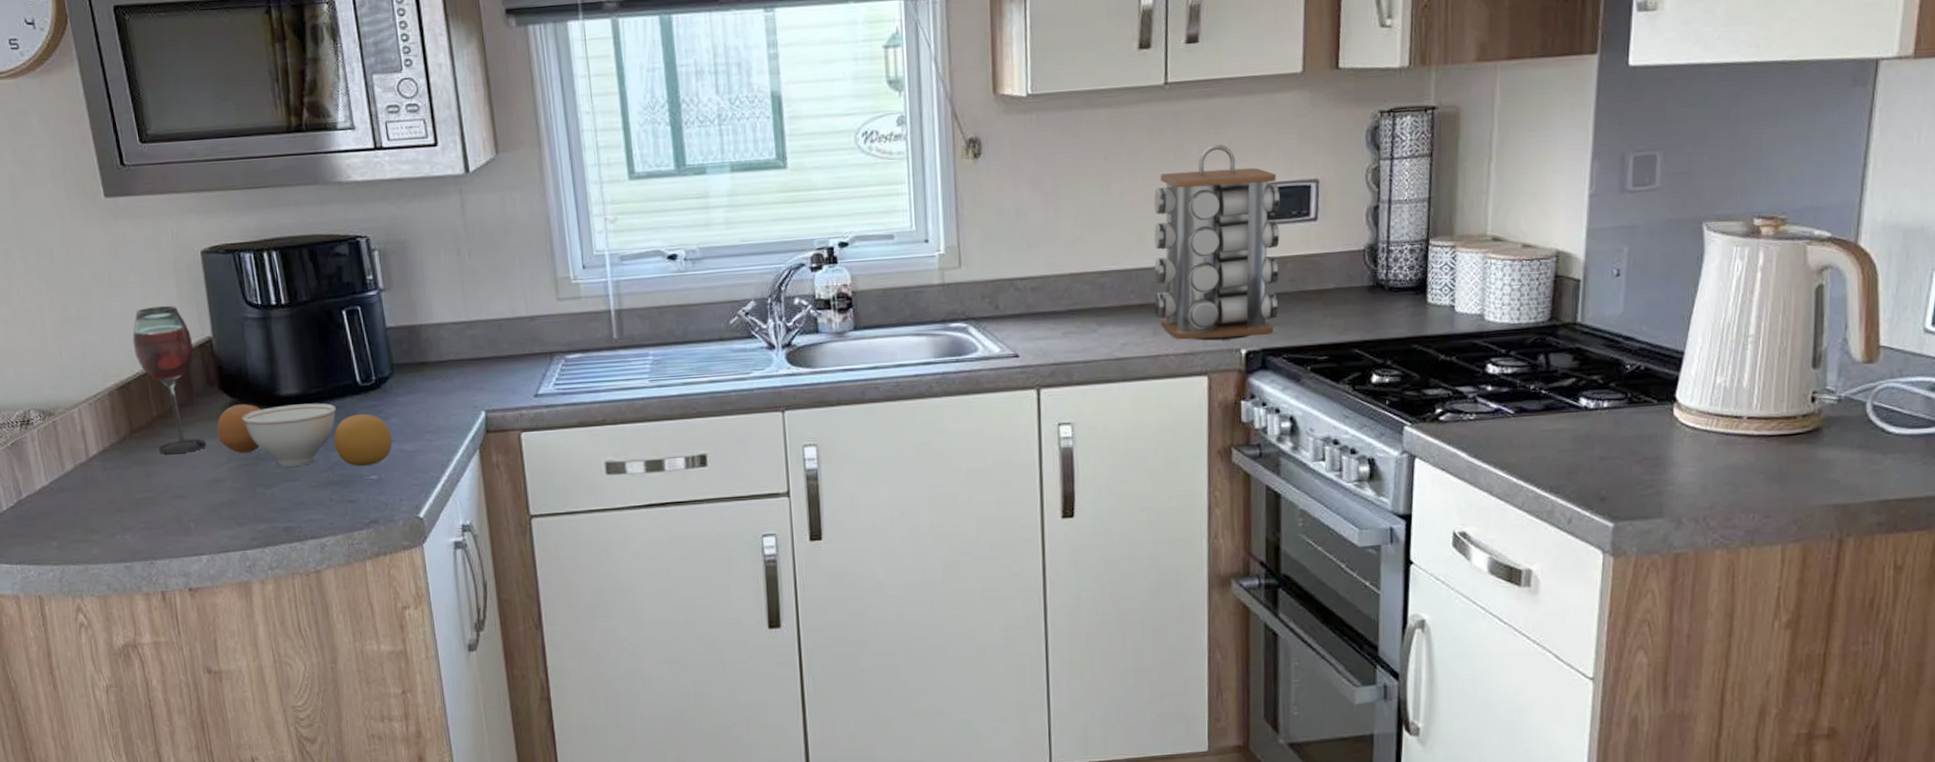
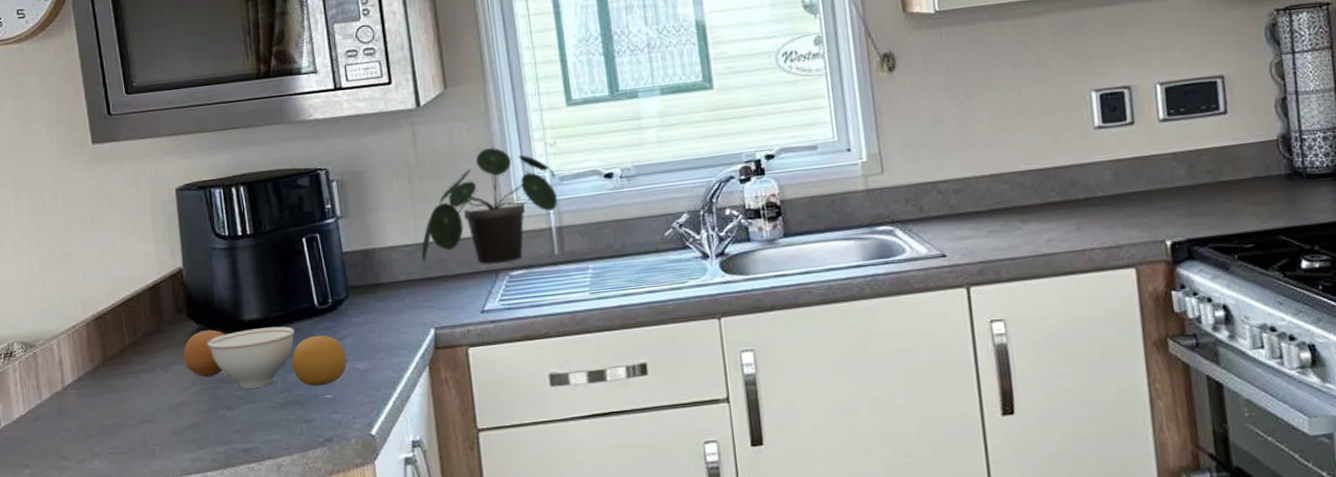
wineglass: present [132,305,207,455] -> none [110,239,174,381]
potted plant: none [471,220,618,347] -> present [421,147,558,265]
spice rack: present [1154,144,1280,341] -> none [1065,47,1199,234]

